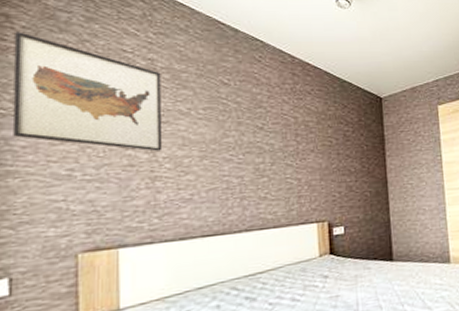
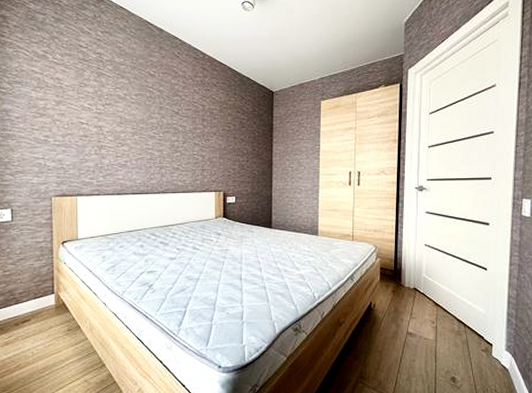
wall art: present [12,32,163,152] -> none [9,30,107,127]

